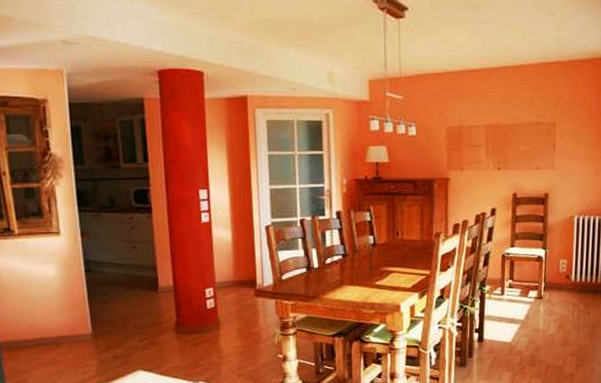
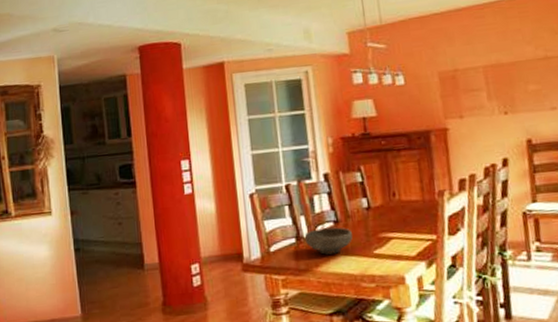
bowl: none [314,260,358,284] -> present [304,227,353,255]

